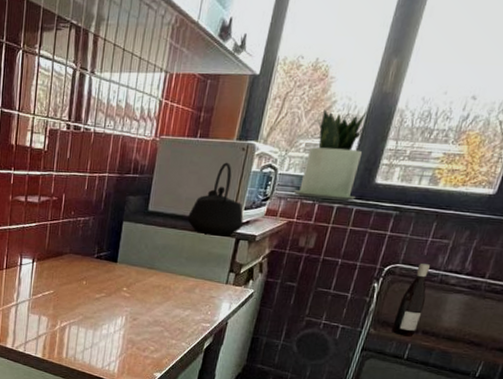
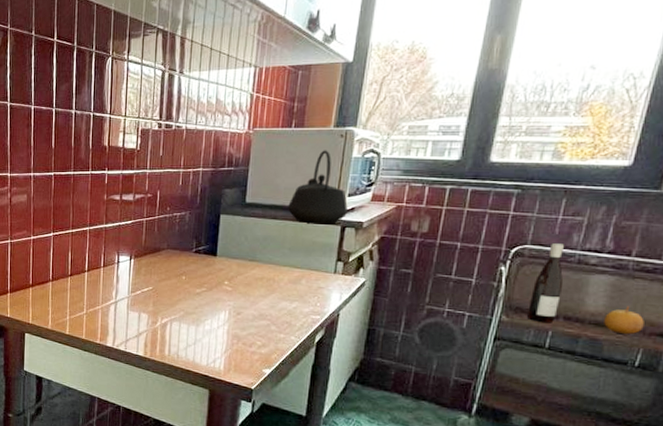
planter: present [294,109,371,202] -> none [400,90,479,182]
fruit: none [455,323,489,349] -> present [604,306,644,335]

